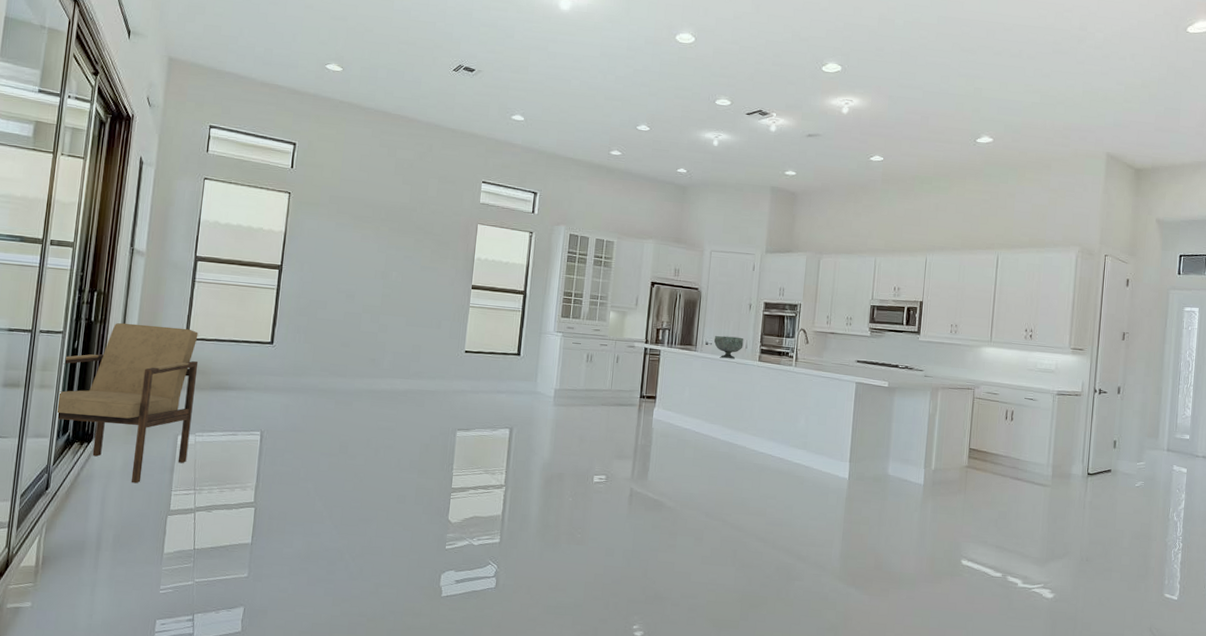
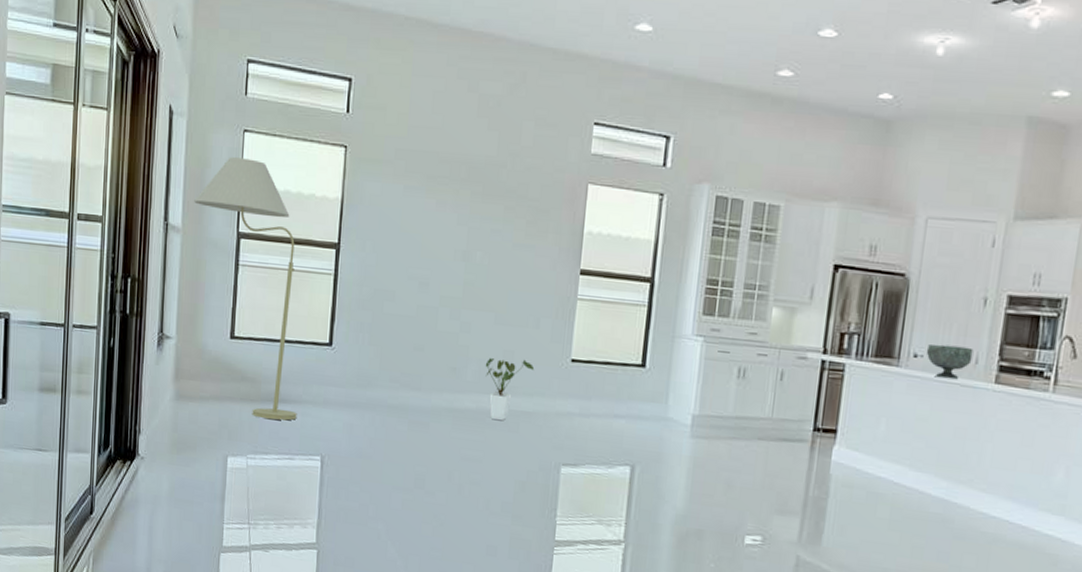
armchair: present [58,322,199,484] -> none [96,316,247,513]
floor lamp: none [158,198,245,404] -> present [194,157,297,421]
house plant: none [398,351,437,399] -> present [485,358,535,421]

